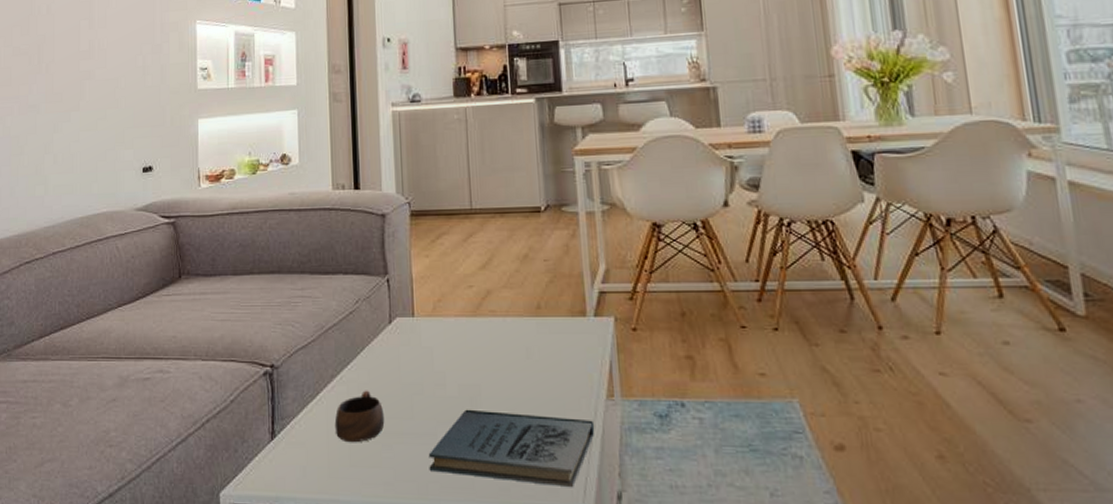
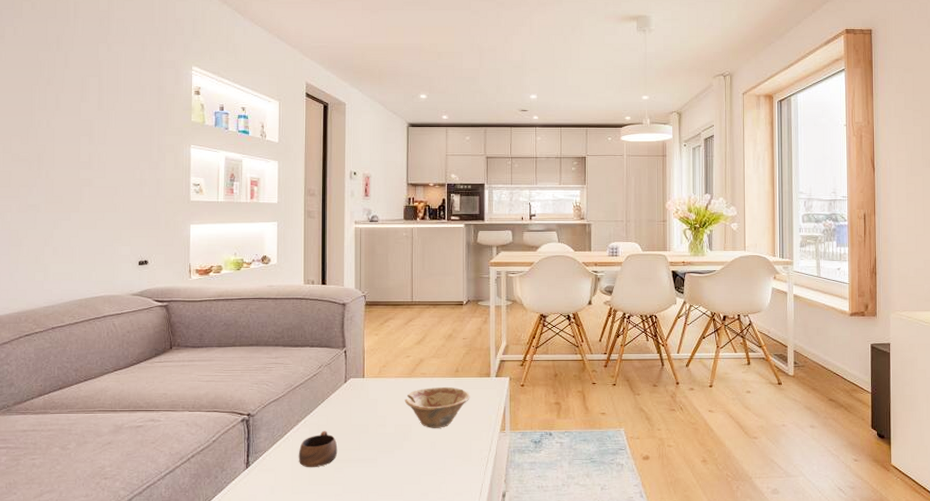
book: present [428,409,595,488] -> none [370,441,491,491]
dish: none [469,330,560,391] -> present [404,386,470,428]

